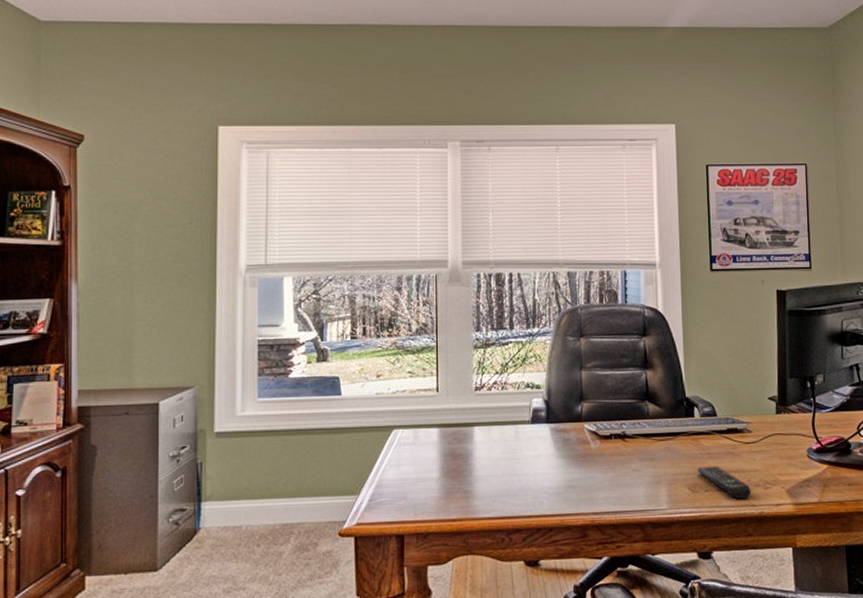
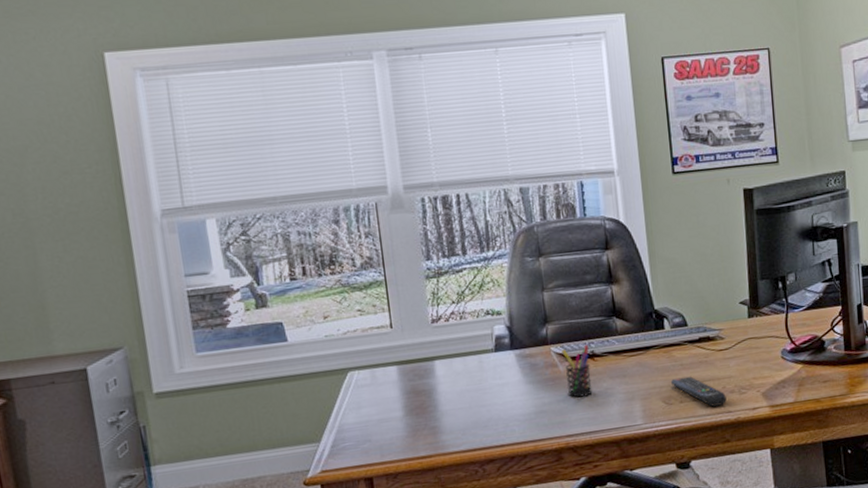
pen holder: none [594,425,621,476] -> present [561,344,593,398]

